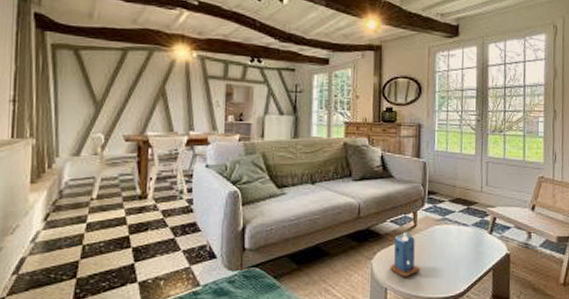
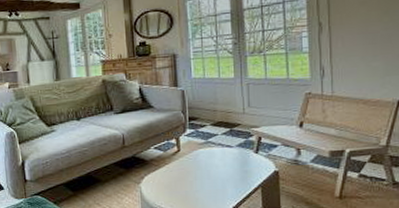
candle: present [390,232,420,278] -> none [158,157,188,199]

